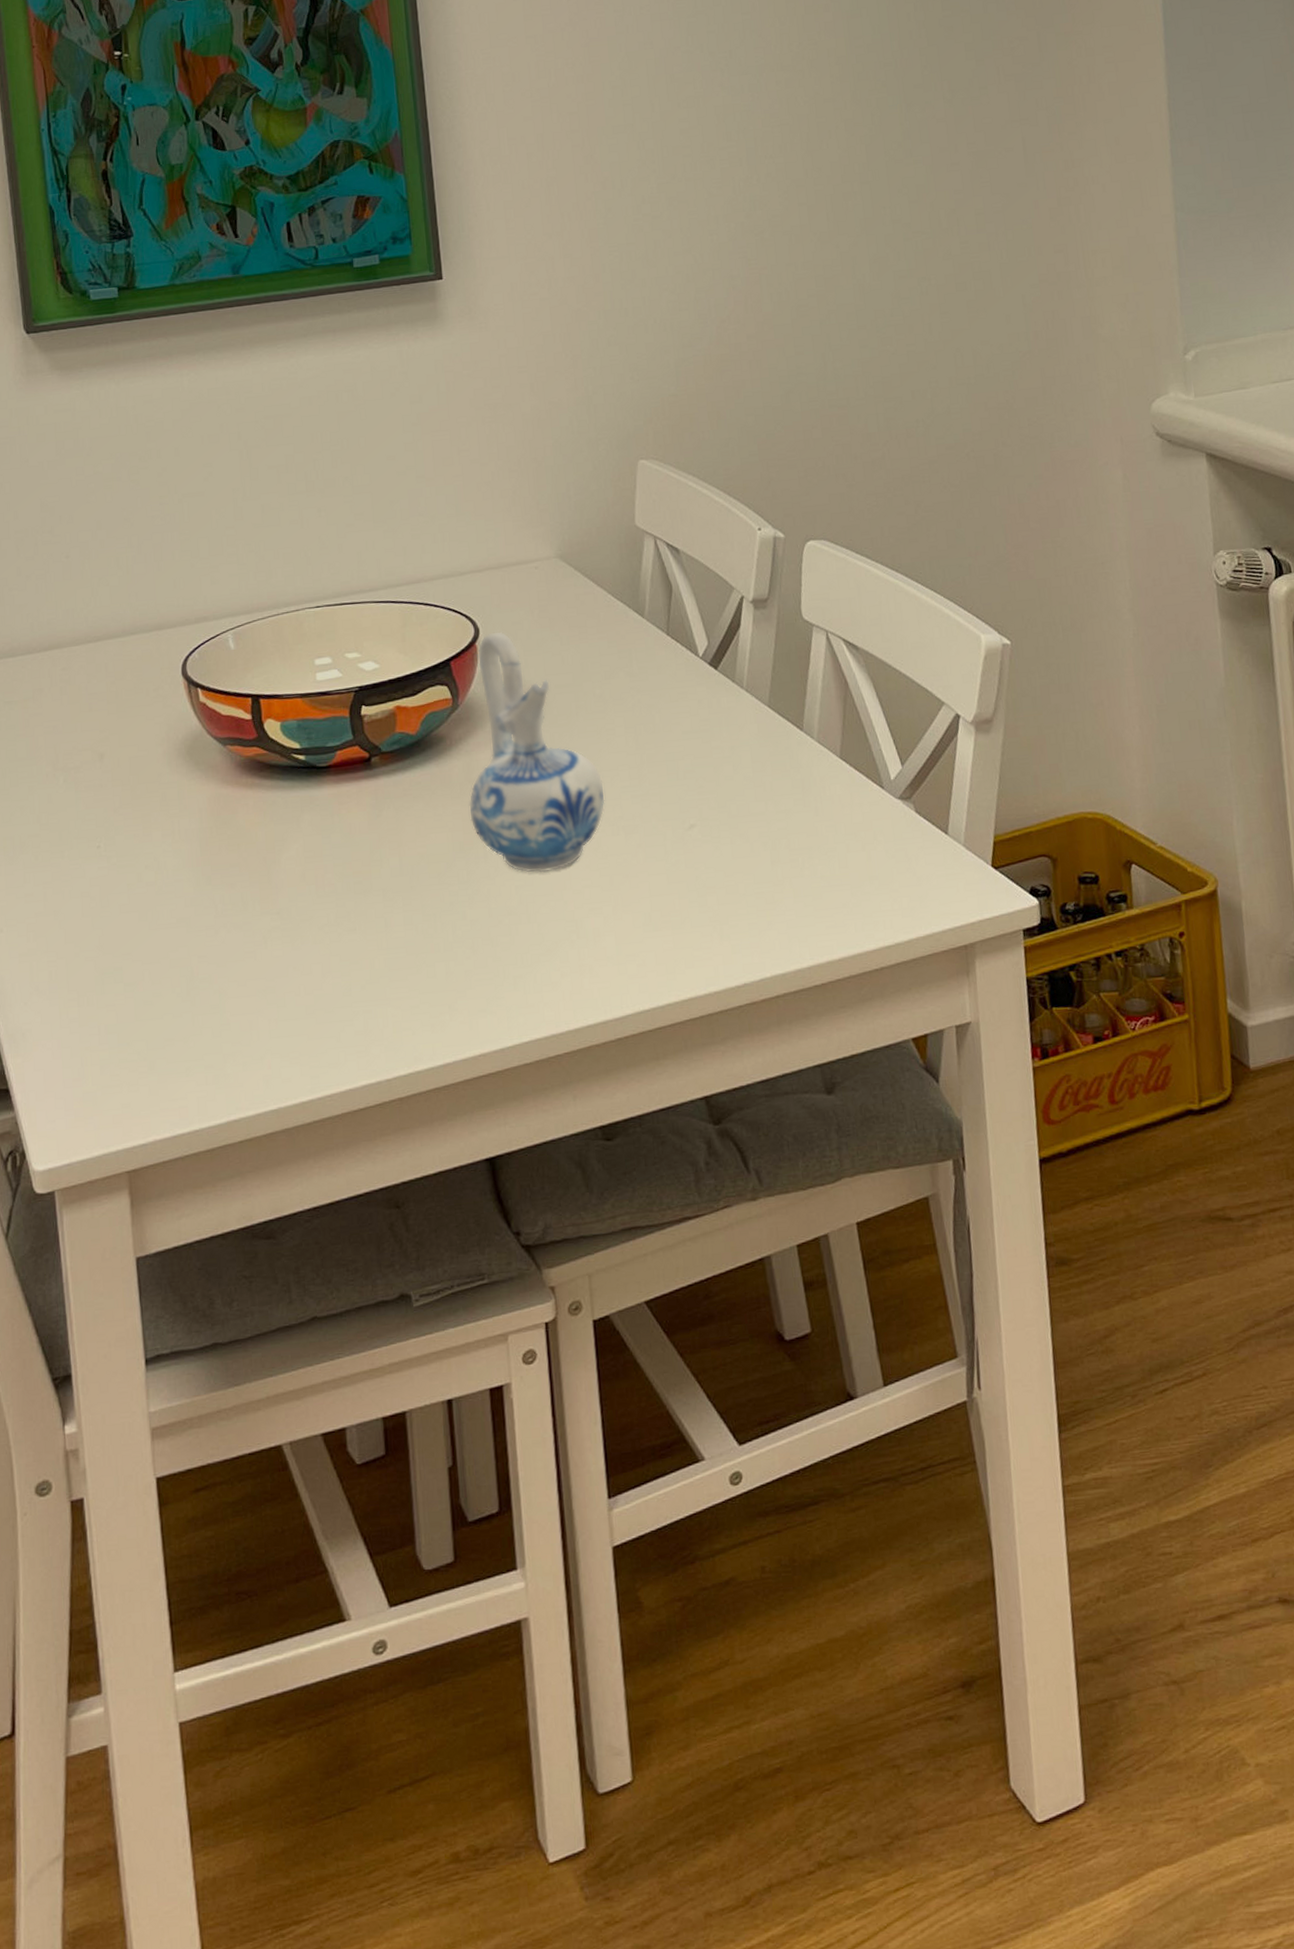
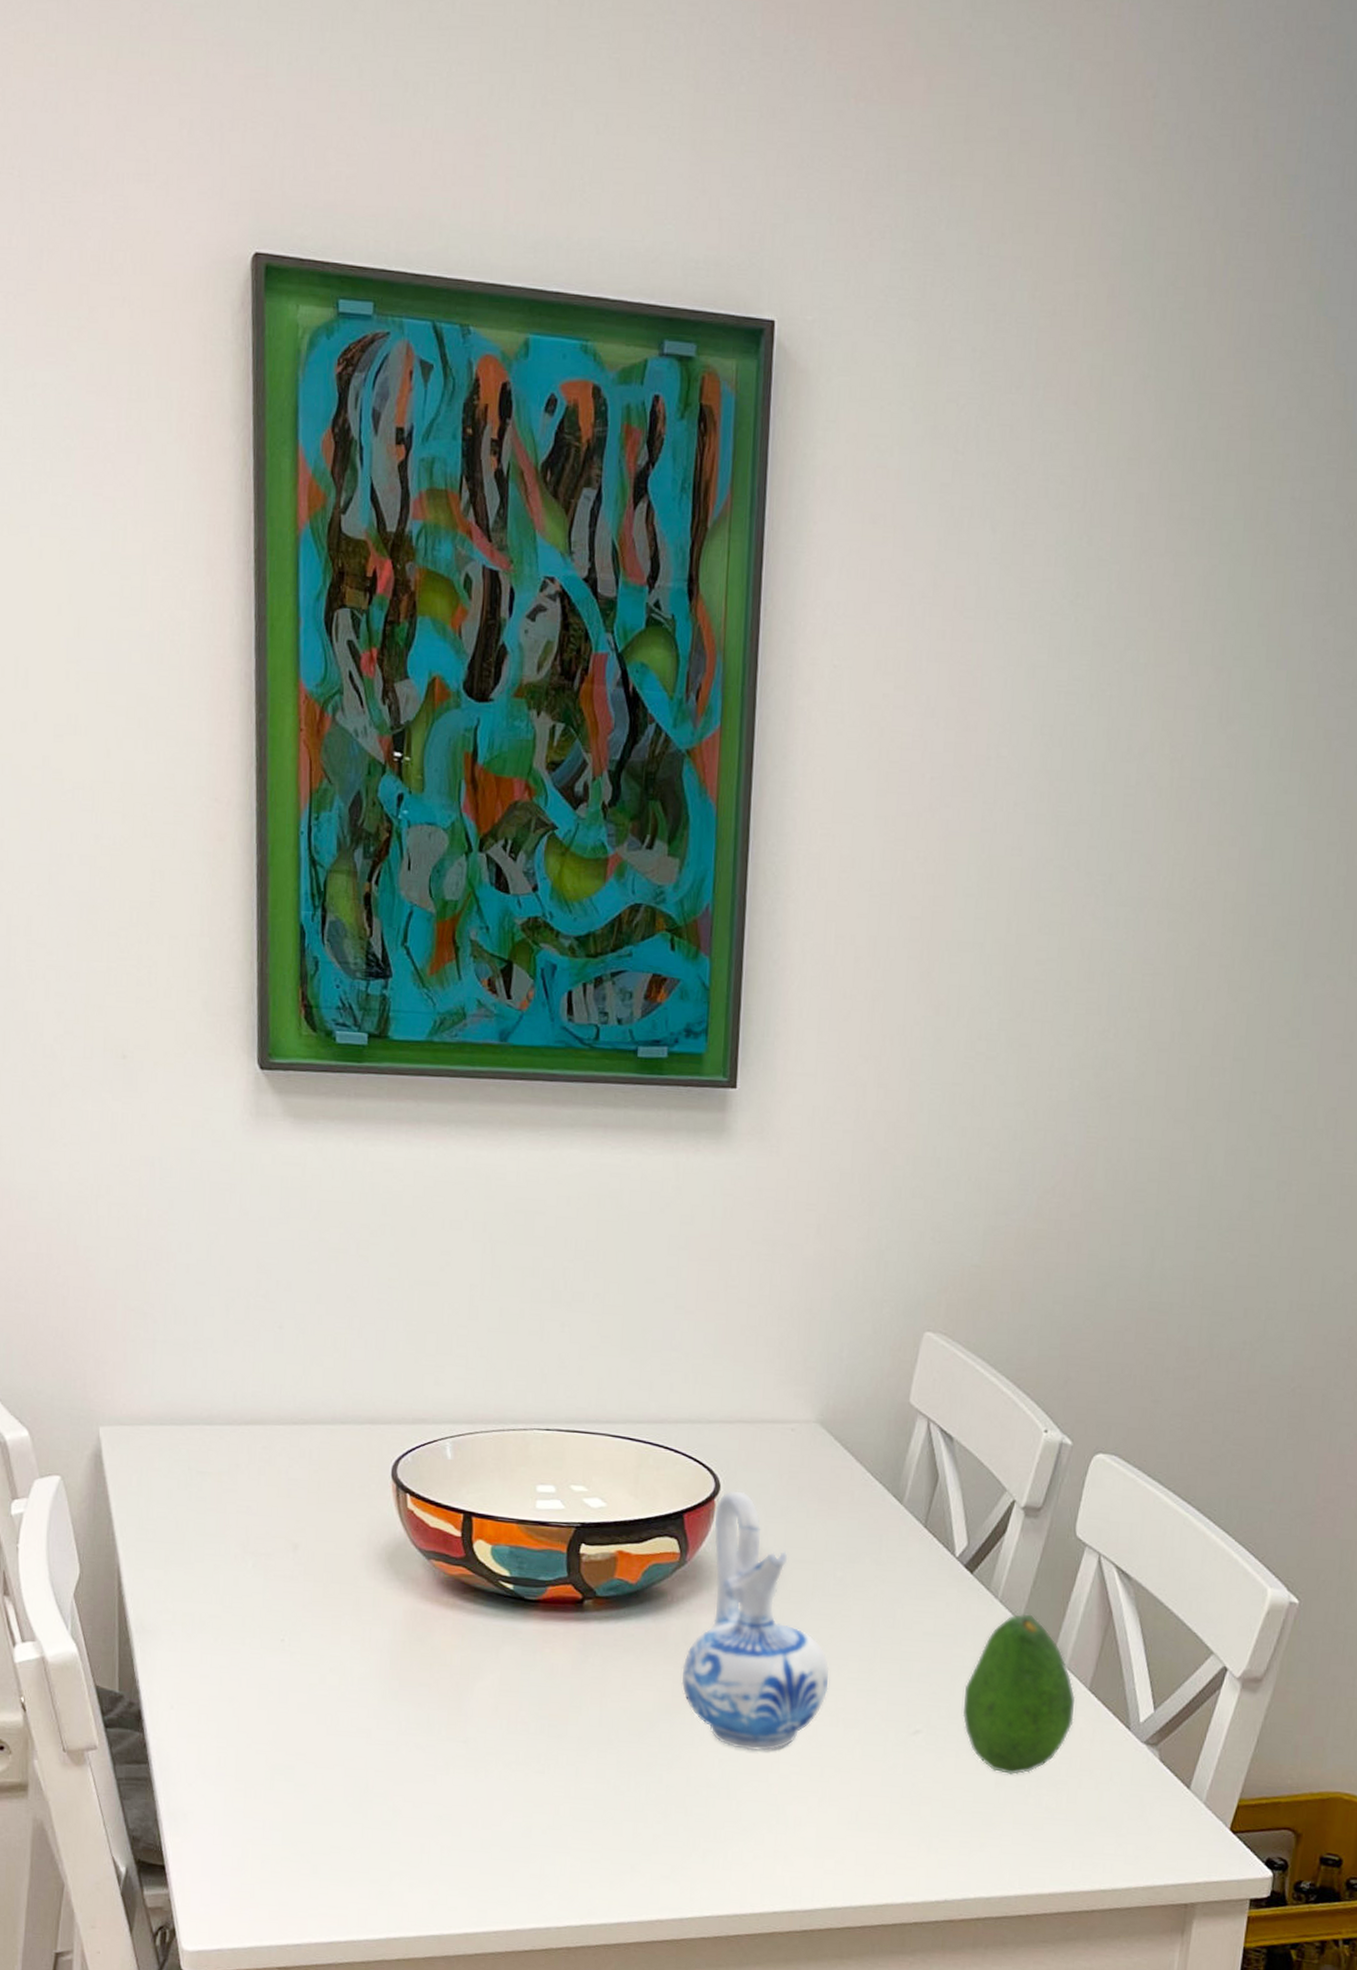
fruit: none [727,697,832,851] -> present [962,1614,1076,1775]

